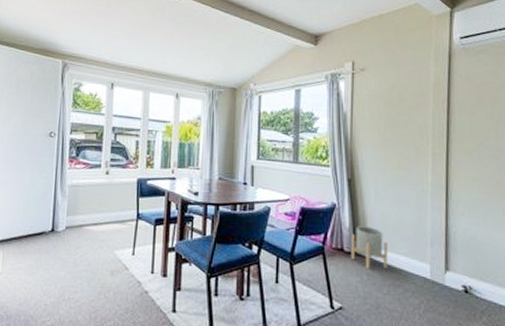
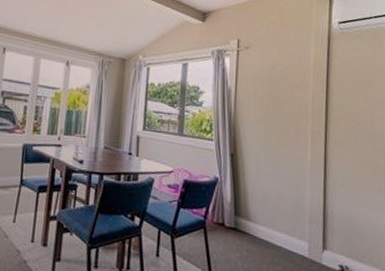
planter: present [350,226,388,269] -> none [231,201,267,245]

